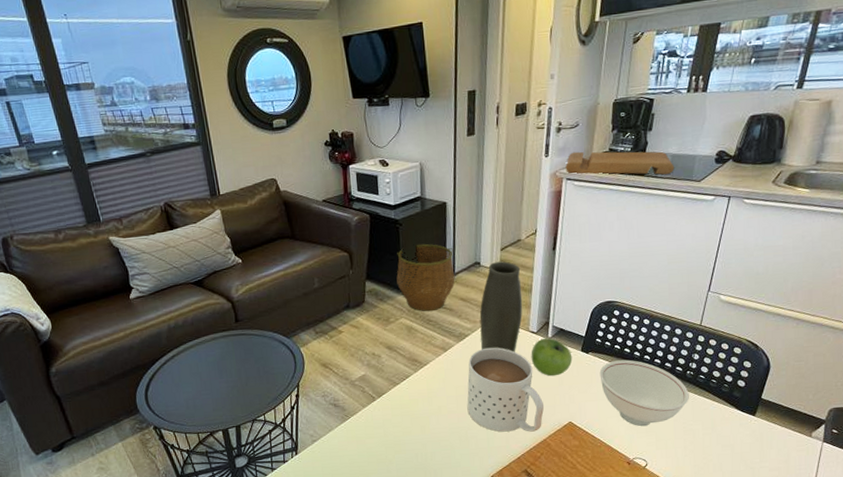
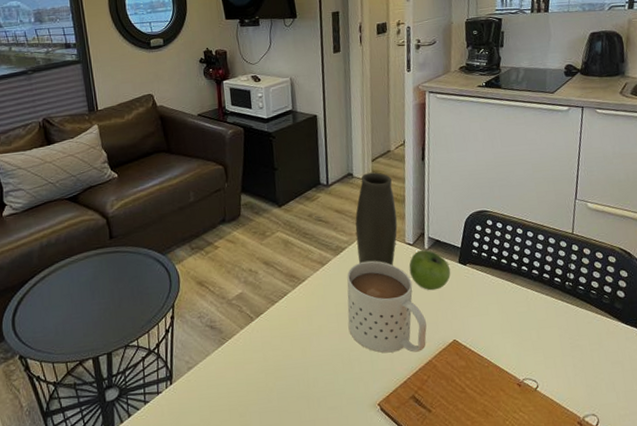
basket: present [396,243,455,312] -> none [271,156,329,225]
cutting board: present [565,151,674,175] -> none [427,66,528,88]
bowl: present [599,359,689,427] -> none [479,271,572,343]

